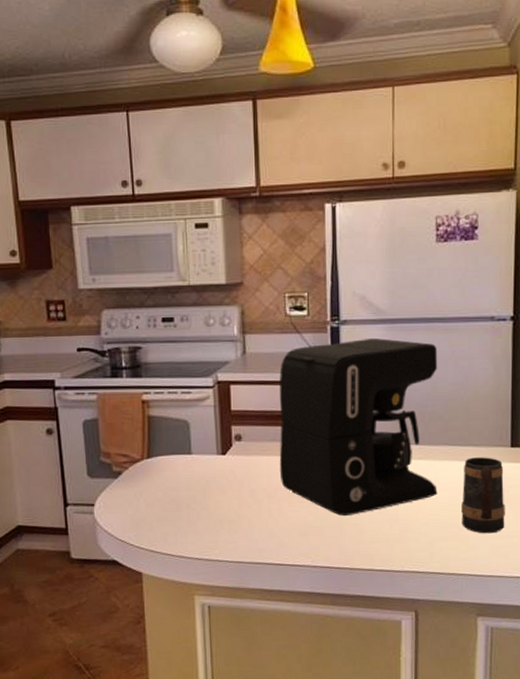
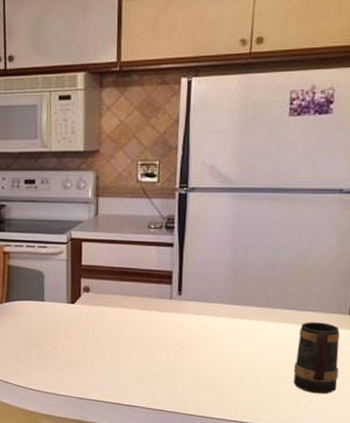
coffee maker: present [279,338,438,517] -> none [122,206,282,367]

